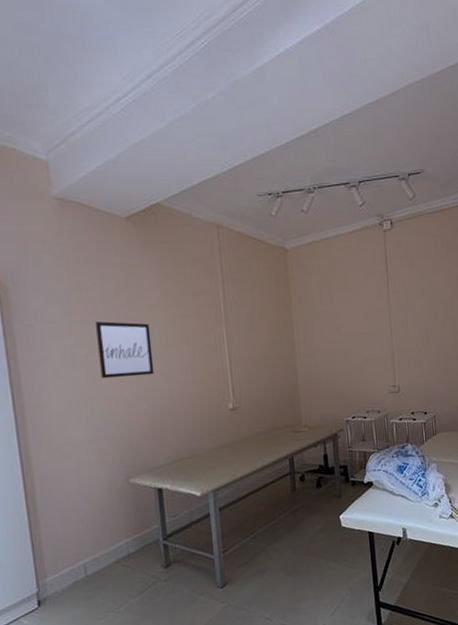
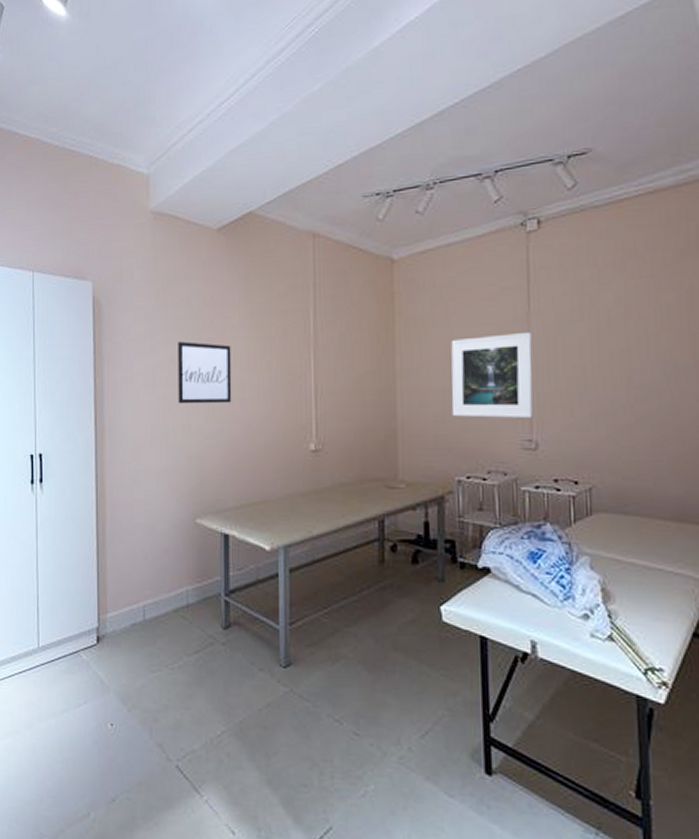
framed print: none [335,305,395,373] -> present [451,331,533,418]

